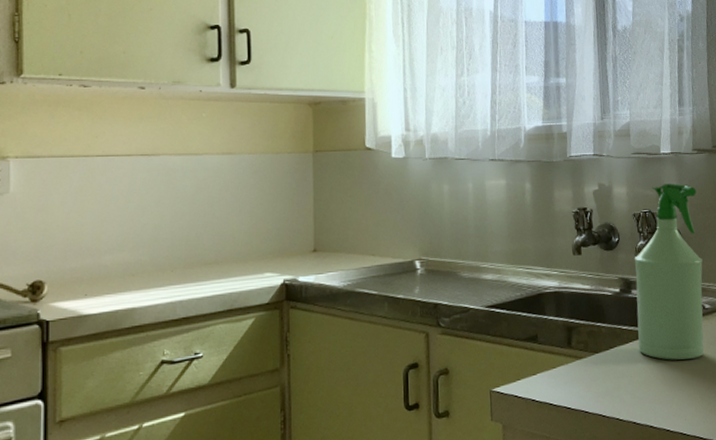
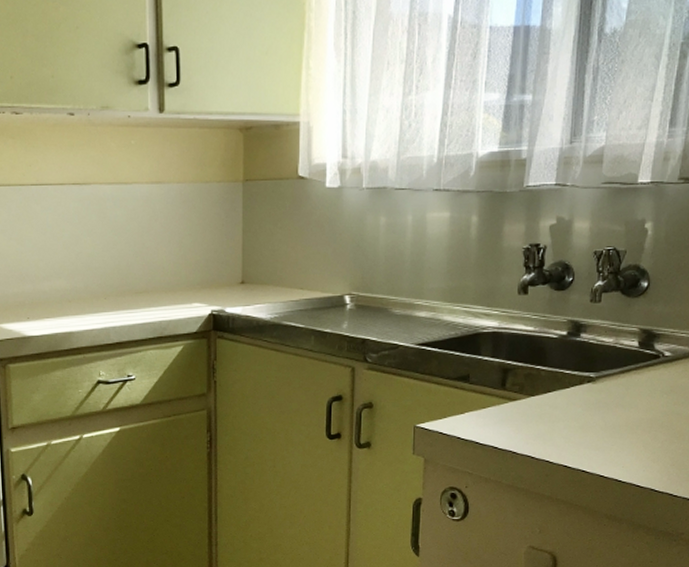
spray bottle: present [634,183,704,360] -> none [580,218,676,407]

